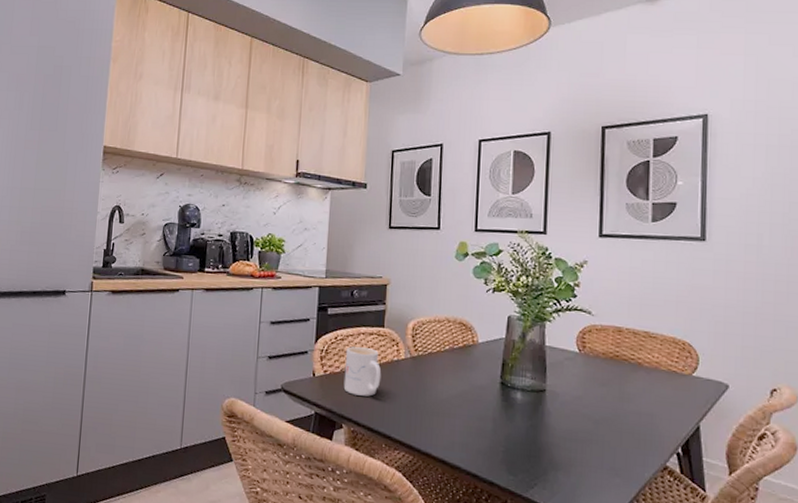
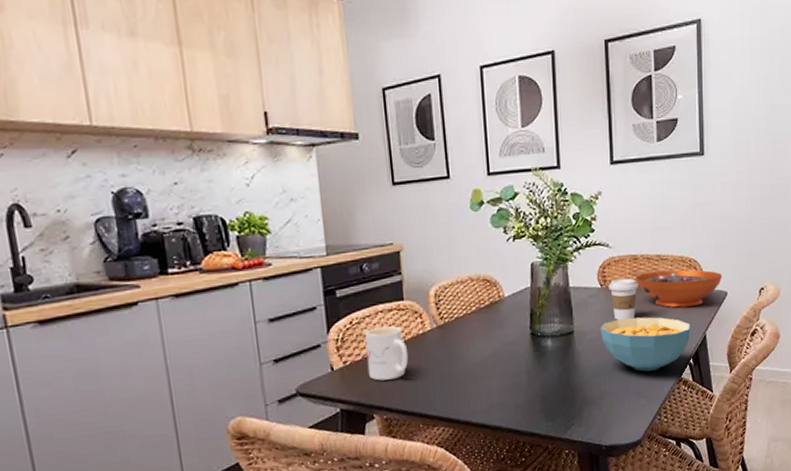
cereal bowl: none [575,387,681,451] -> present [601,317,691,372]
coffee cup: none [588,347,621,392] -> present [608,278,638,321]
decorative bowl: none [618,347,724,392] -> present [636,270,723,308]

